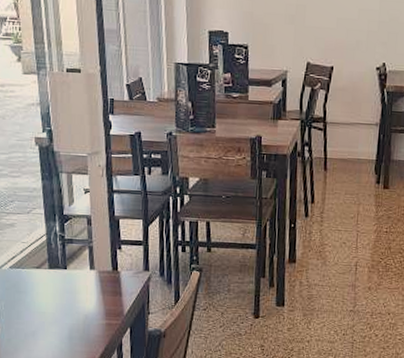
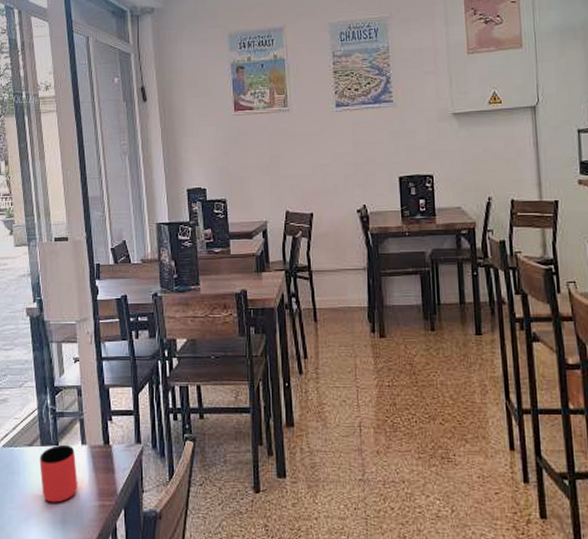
cup: none [47,268,85,320] -> present [39,444,77,503]

